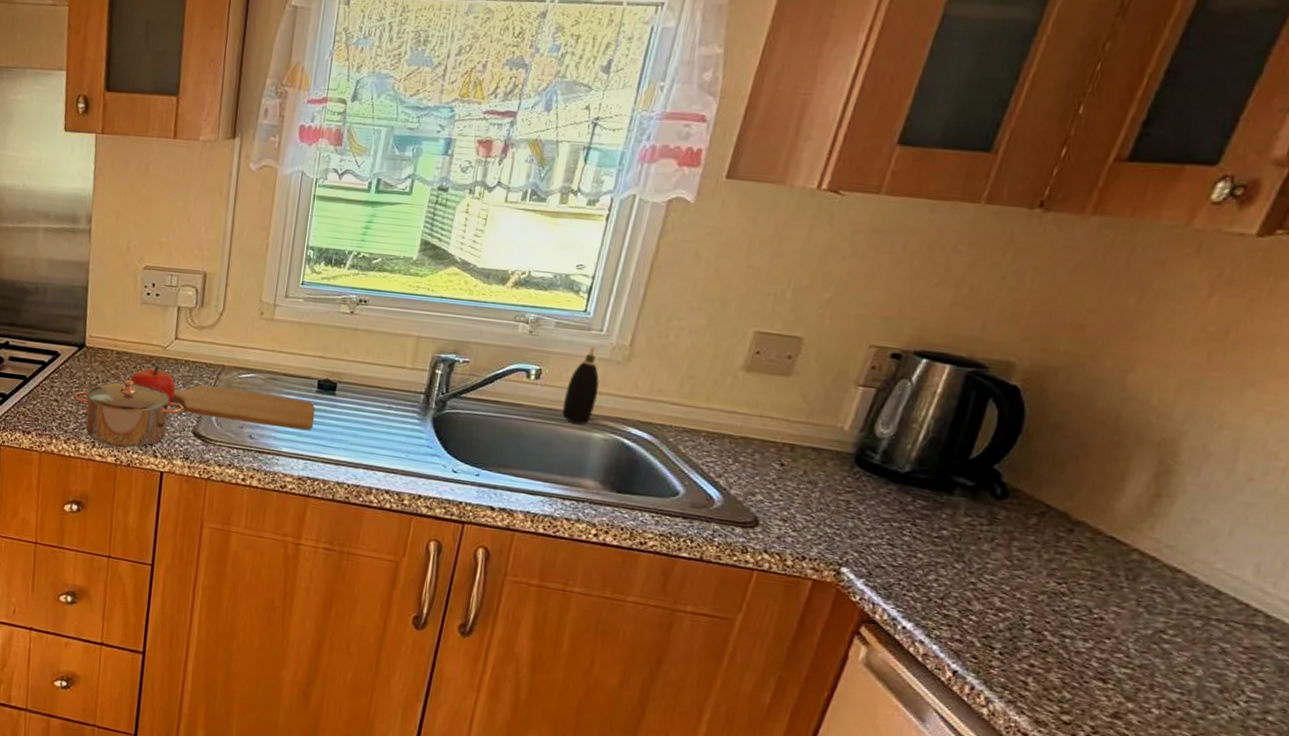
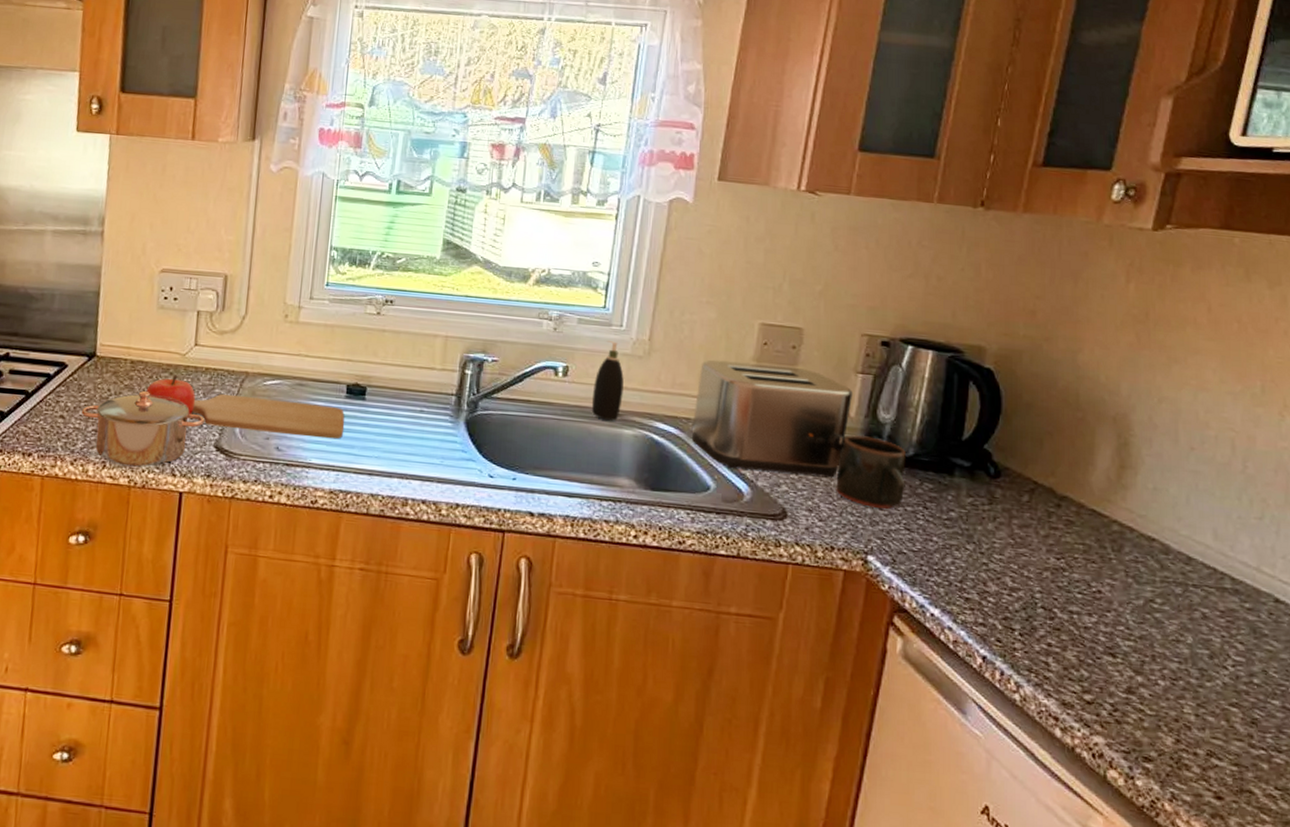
toaster: none [665,367,850,489] -> present [691,359,852,477]
mug: none [816,448,901,524] -> present [836,434,906,509]

